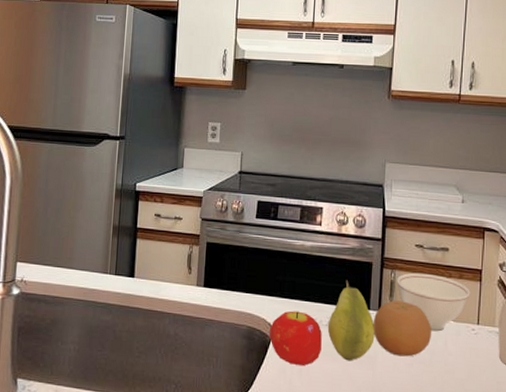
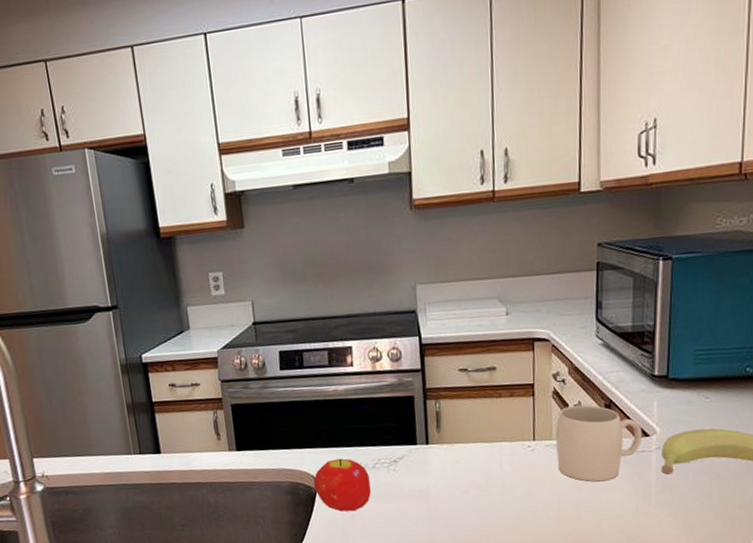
fruit: present [327,280,375,361] -> none [374,419,426,499]
fruit: present [373,300,432,357] -> none [421,429,486,486]
bowl: present [397,272,471,332] -> none [442,397,524,455]

